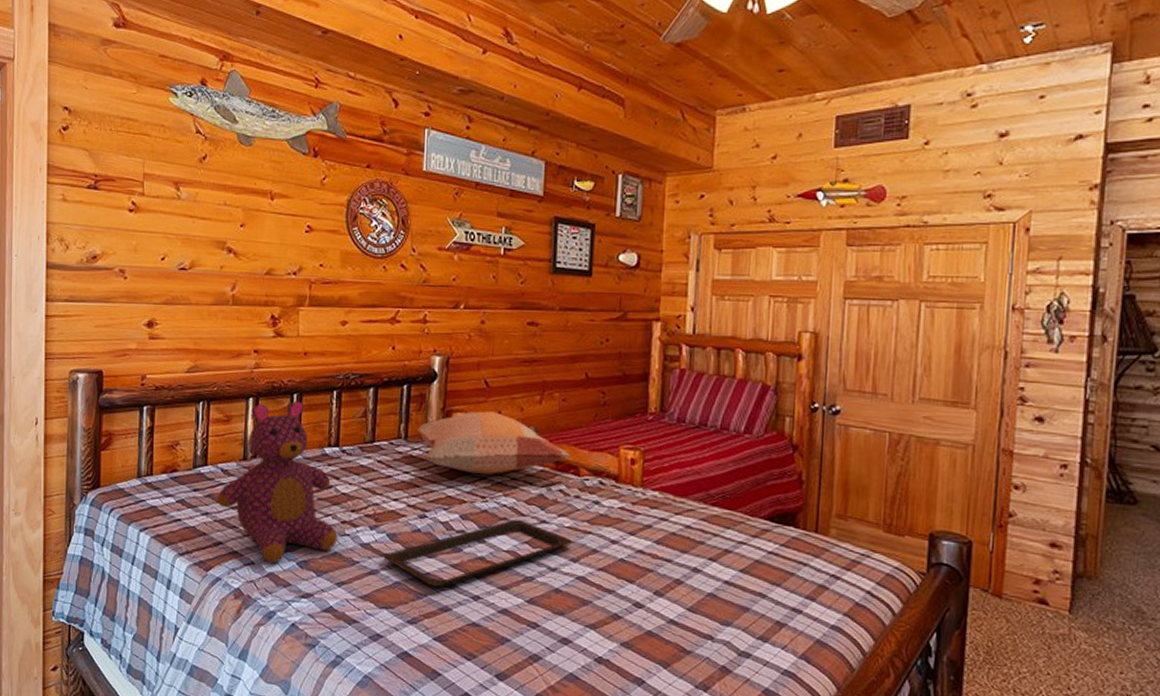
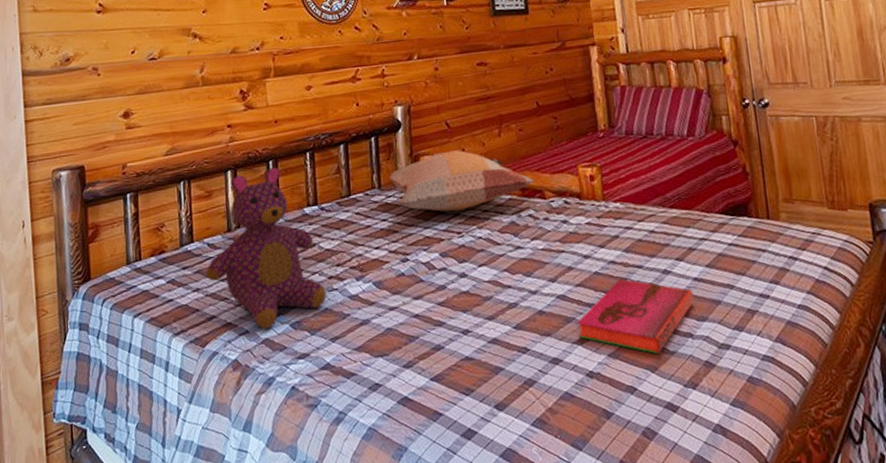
serving tray: present [383,519,572,588] -> none [372,248,548,328]
hardback book: none [592,570,721,652] -> present [576,279,694,355]

